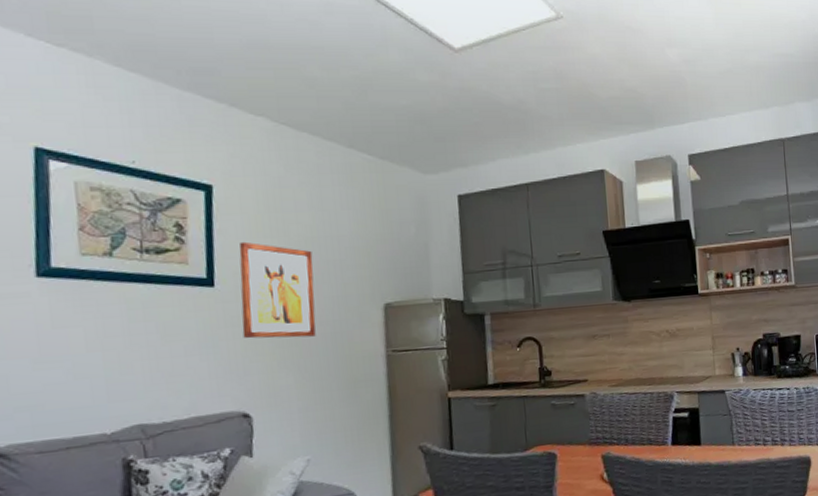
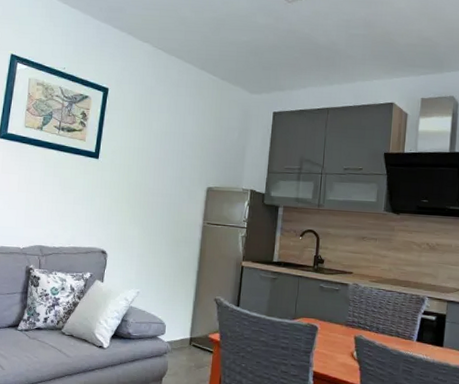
wall art: present [239,241,316,339] -> none [111,130,164,204]

